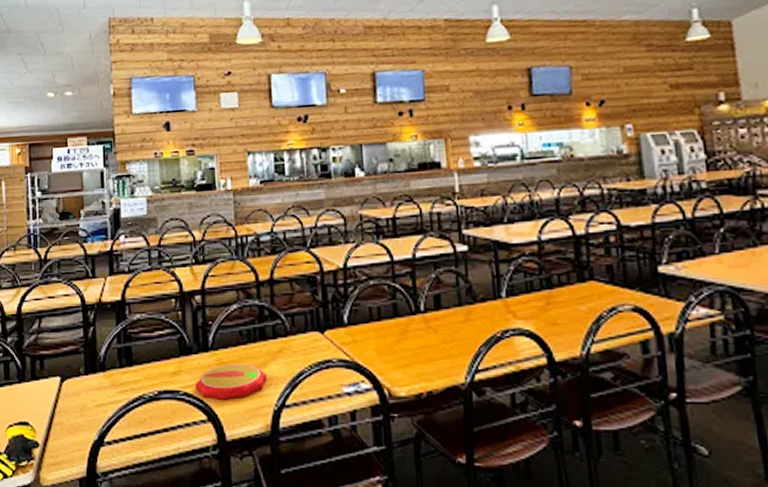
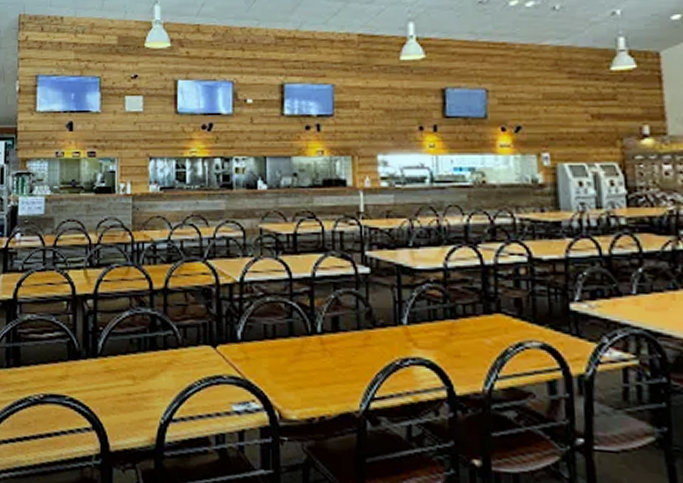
plate: present [195,363,267,400] -> none [82,372,155,409]

